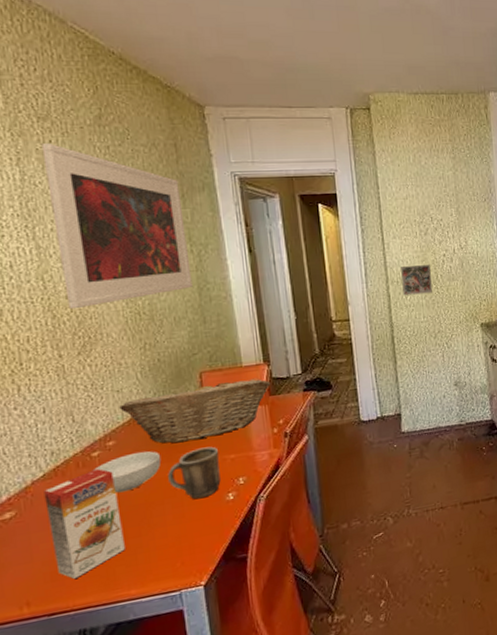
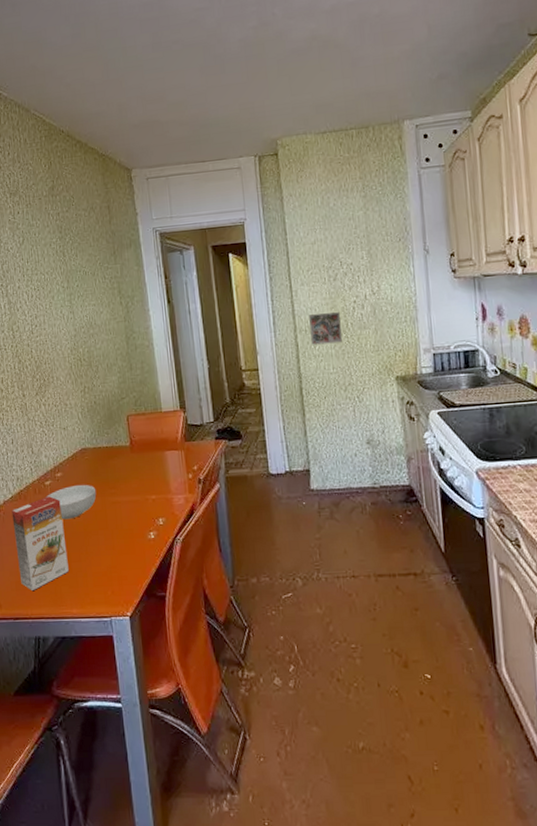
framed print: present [41,143,193,310] -> none [12,214,122,356]
fruit basket: present [119,377,271,444] -> none [65,423,187,480]
mug: present [168,446,221,500] -> none [101,486,144,534]

